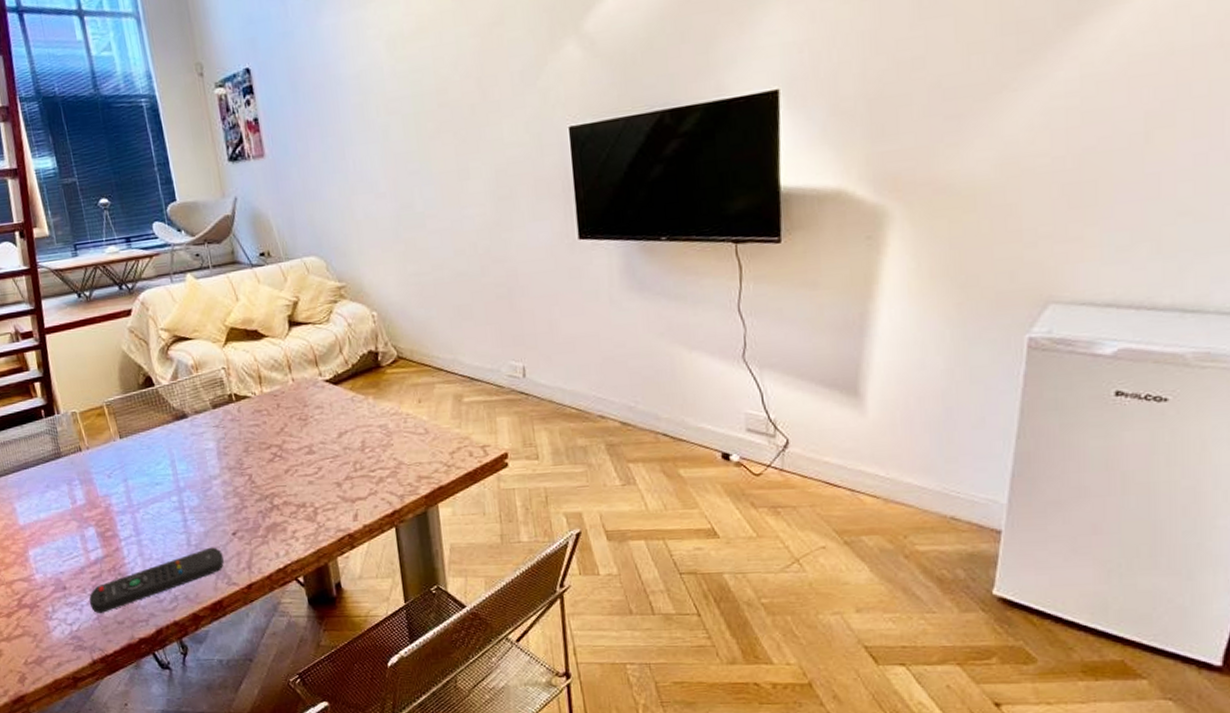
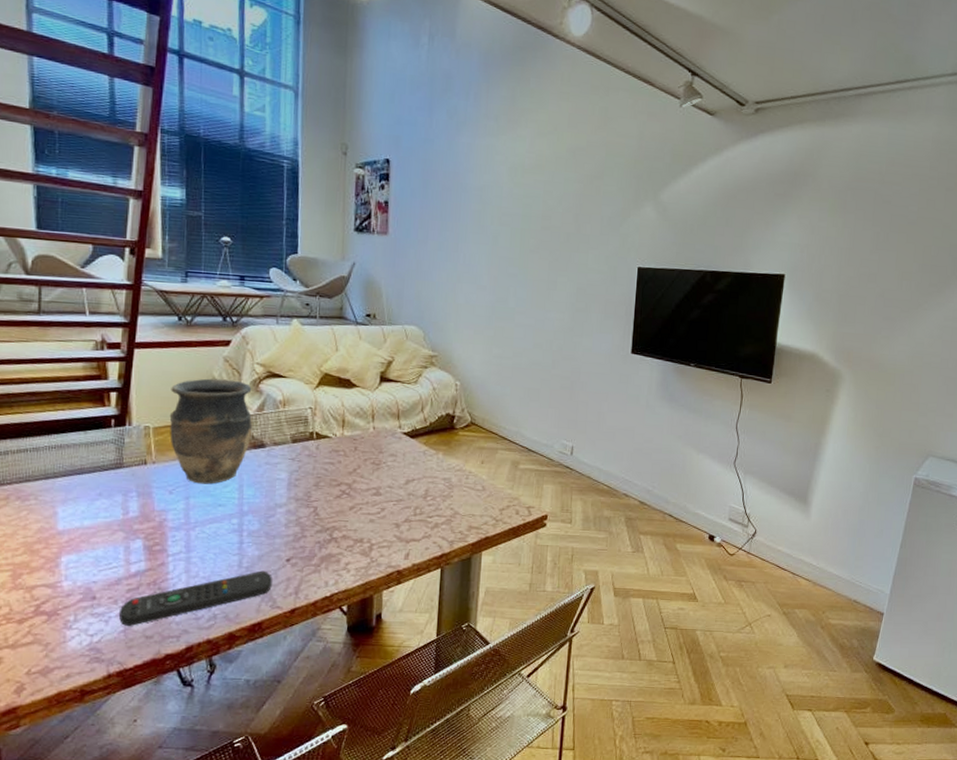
vase: none [86,351,172,465] -> present [169,378,253,484]

